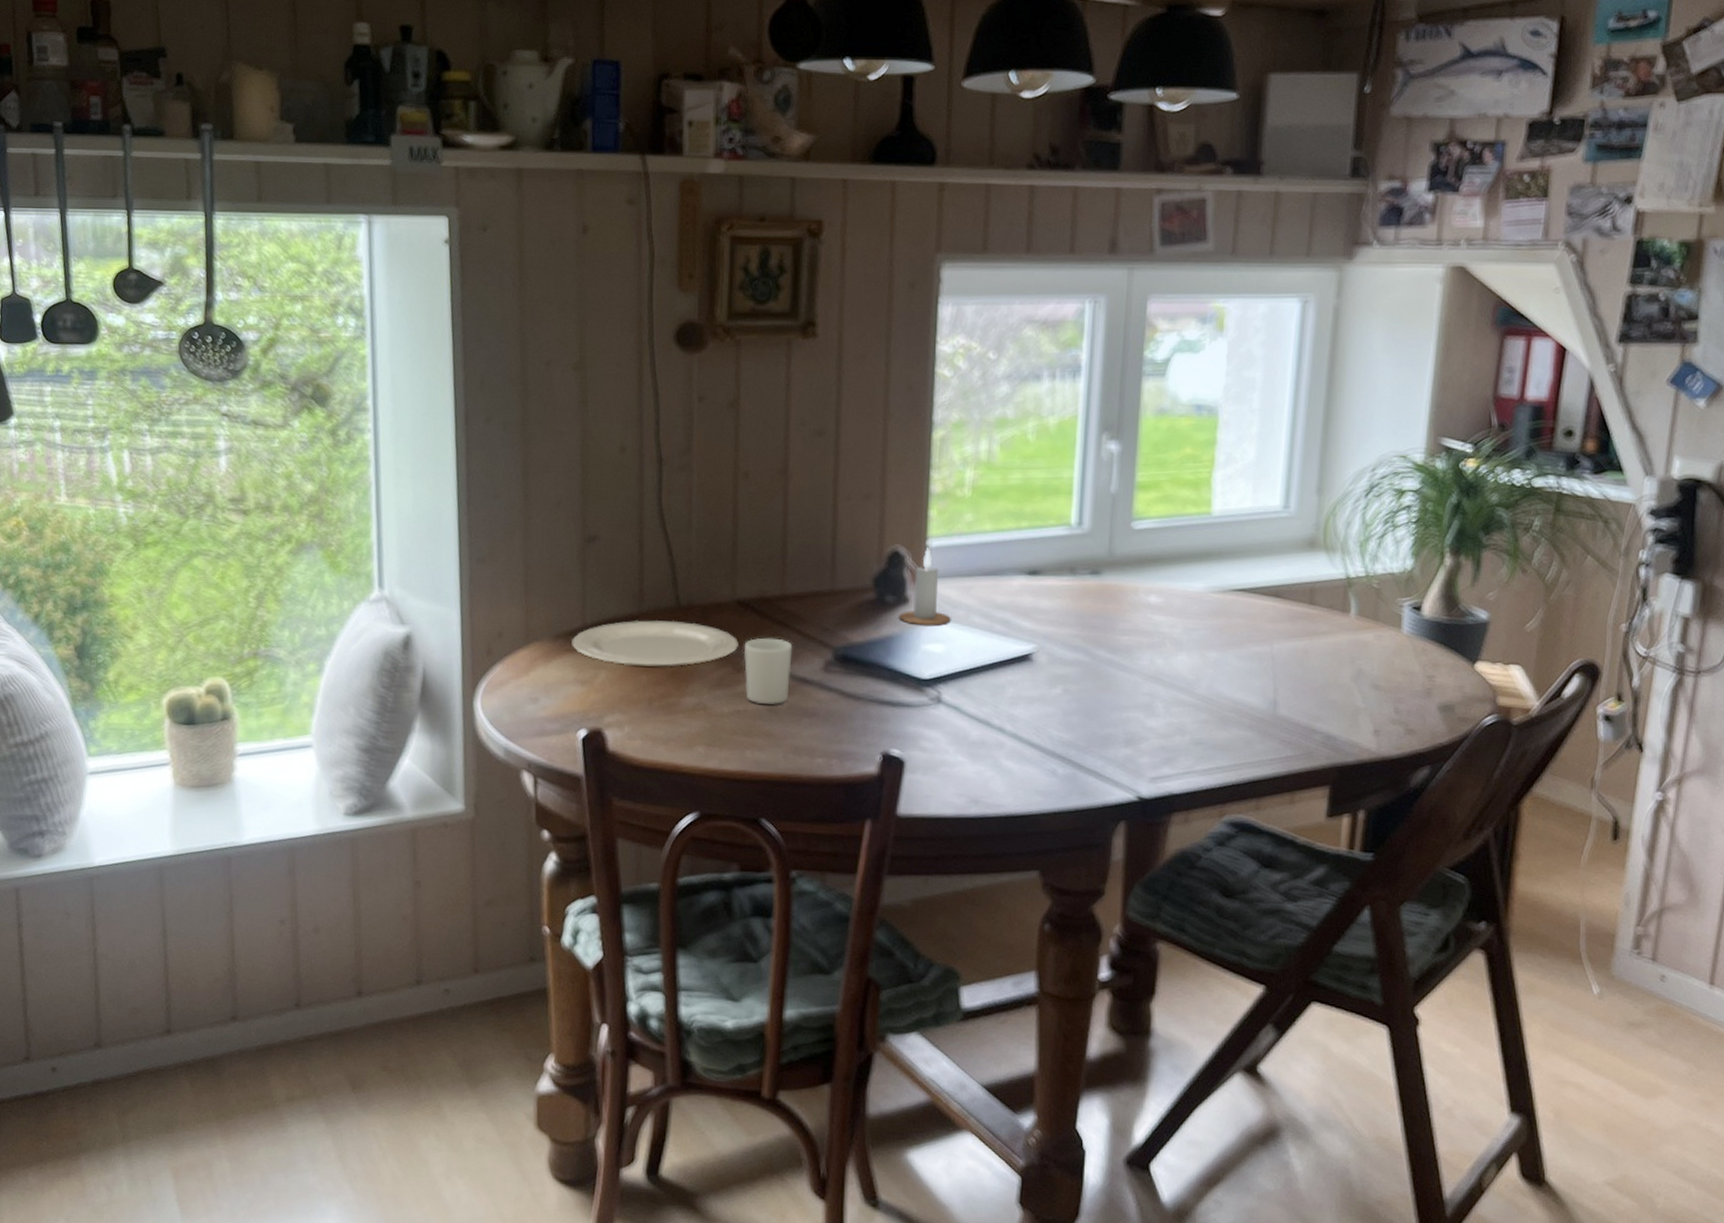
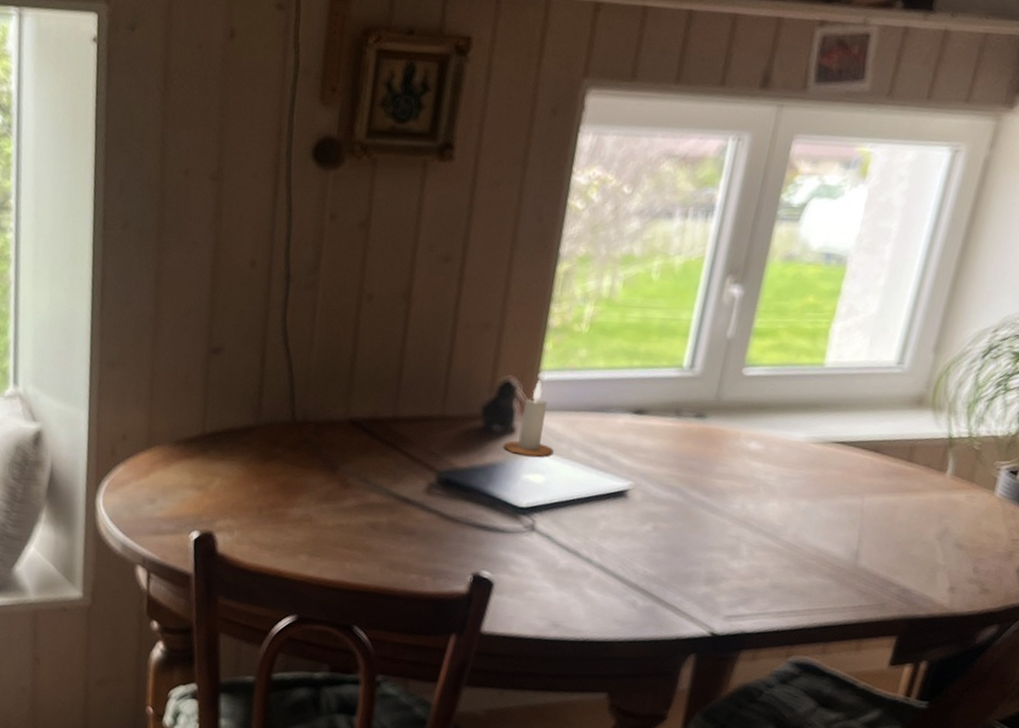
plate: present [571,620,739,668] -> none [190,431,348,480]
mug: present [743,637,793,705] -> none [350,457,399,521]

